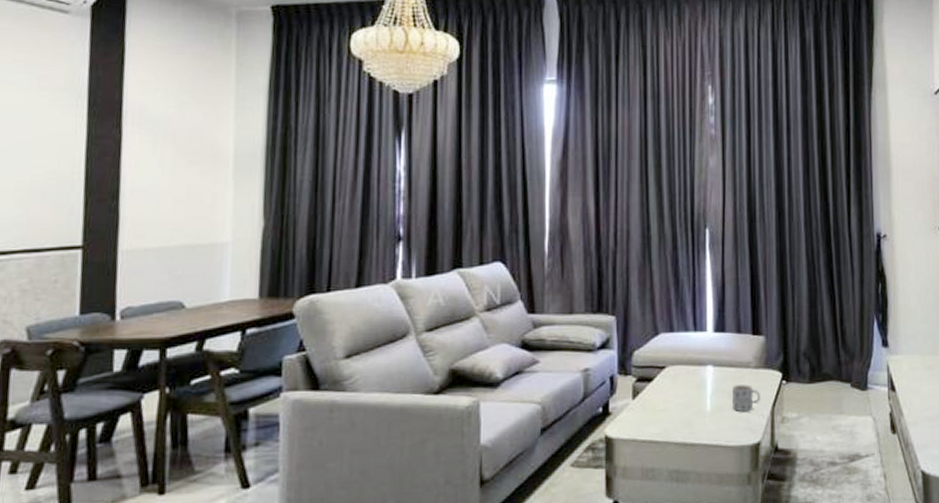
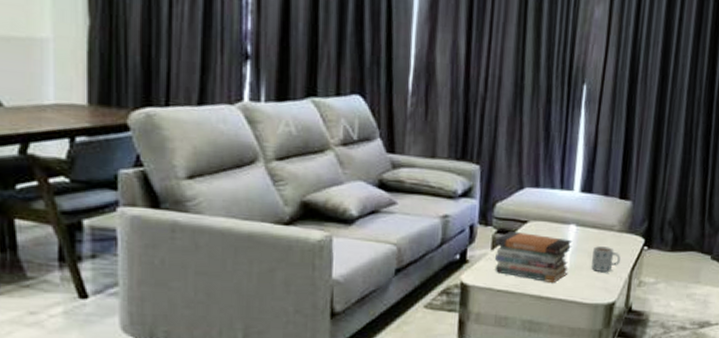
book stack: none [636,377,711,428] -> present [494,230,573,282]

